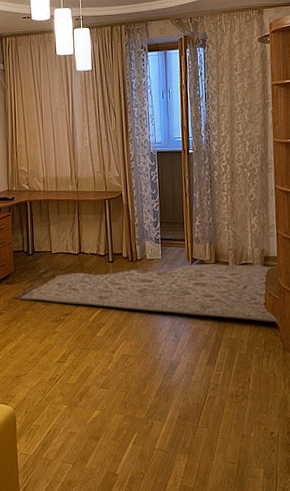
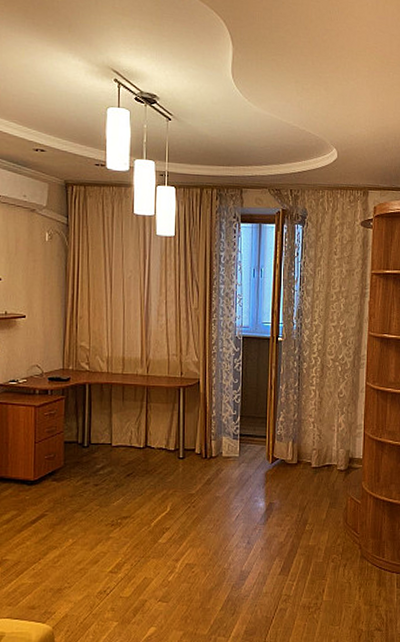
rug: present [13,263,280,323] -> none [60,463,360,529]

